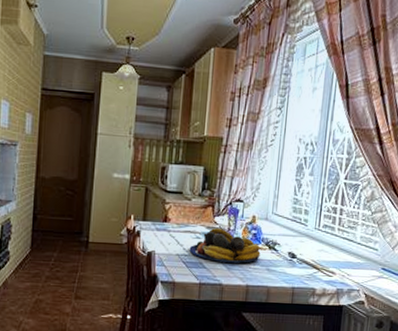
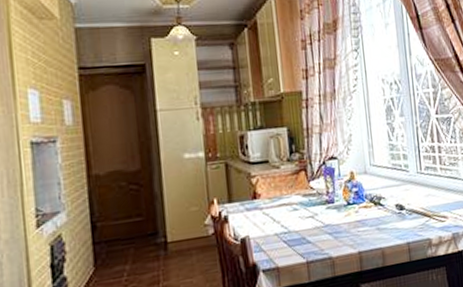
fruit bowl: present [189,228,261,264] -> none [288,193,367,233]

